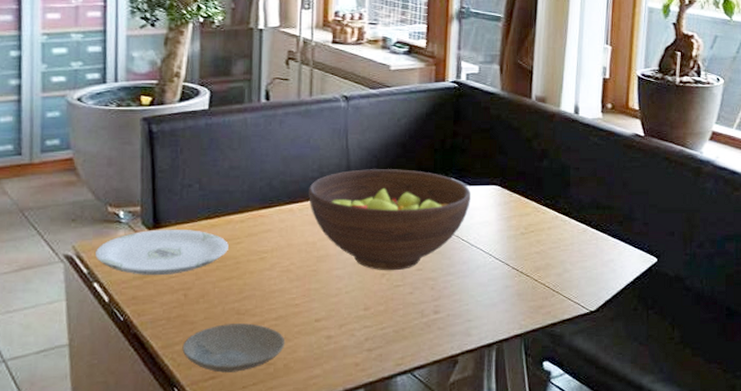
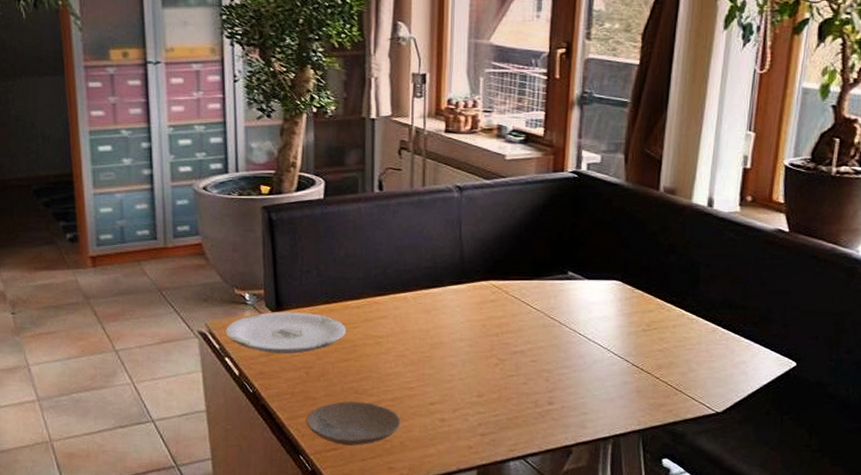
fruit bowl: present [309,169,471,271] -> none [422,260,589,361]

